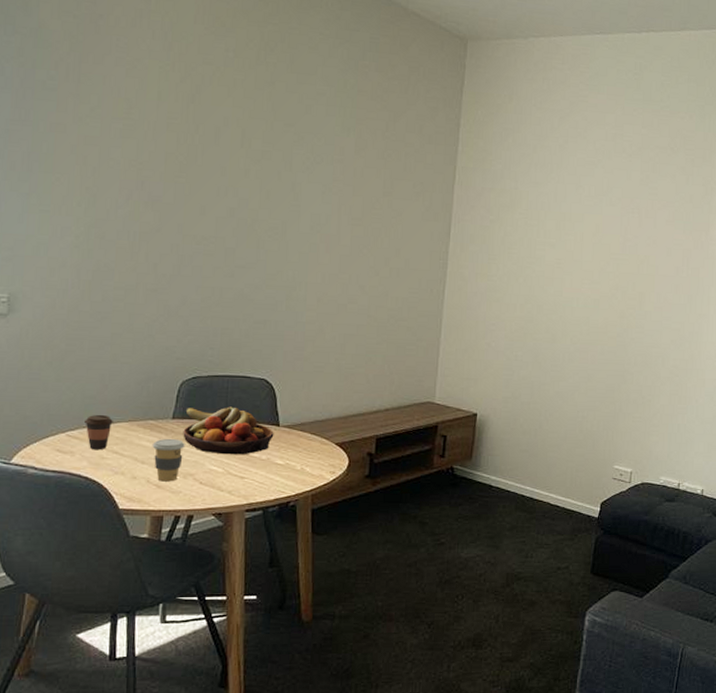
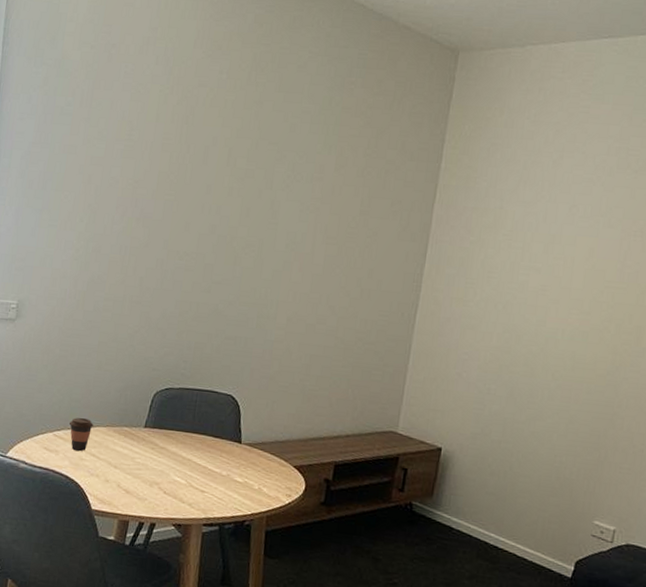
coffee cup: present [152,438,185,482] -> none [124,445,154,489]
fruit bowl: present [183,406,274,455] -> none [152,418,236,469]

